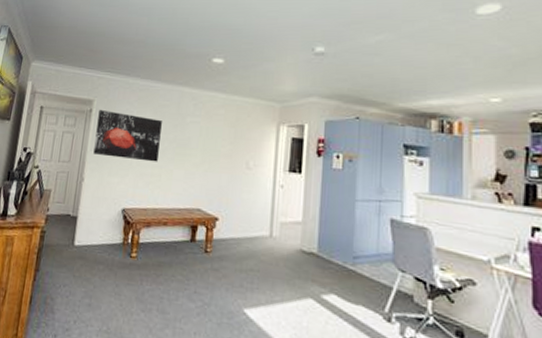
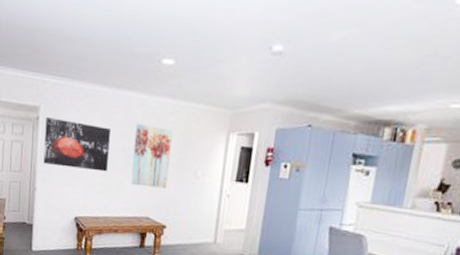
wall art: none [181,115,224,179] -> present [131,123,173,189]

